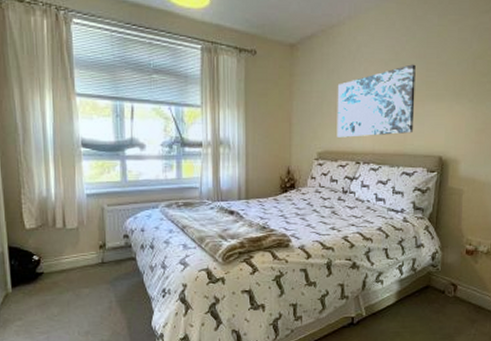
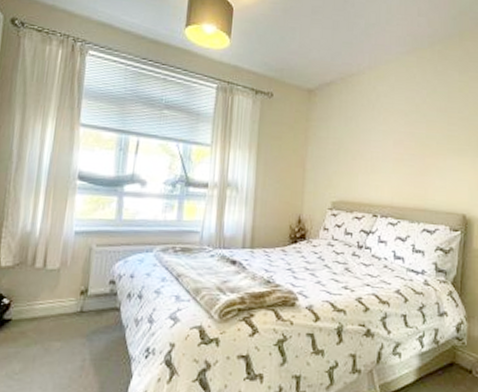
wall art: present [337,64,416,138] -> none [353,117,437,188]

